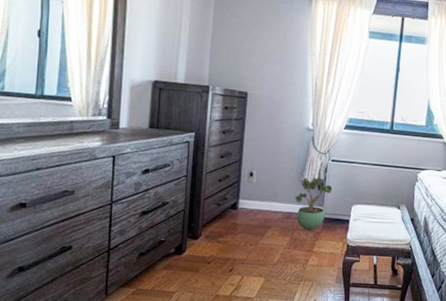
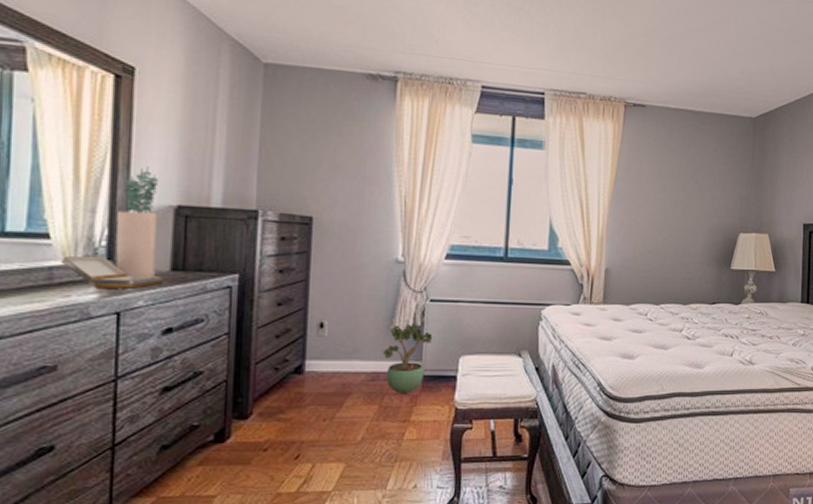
jewelry box: none [78,114,143,140] -> present [61,255,162,289]
vase: none [113,51,143,132] -> present [115,166,159,278]

